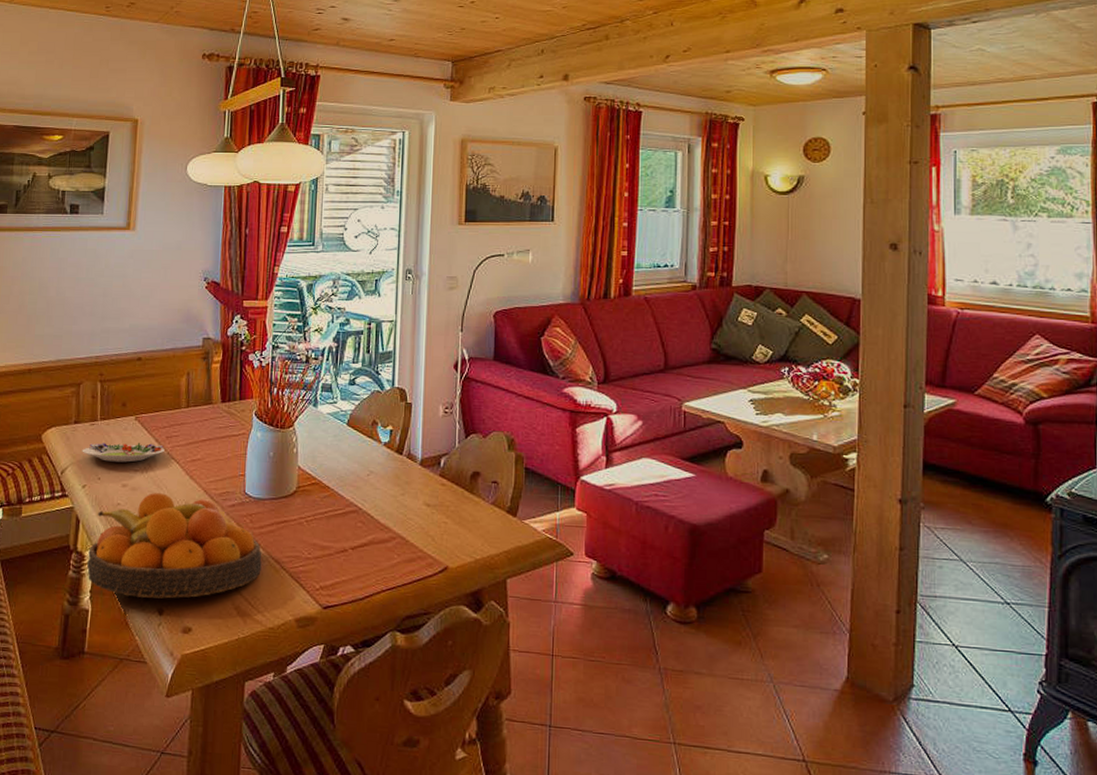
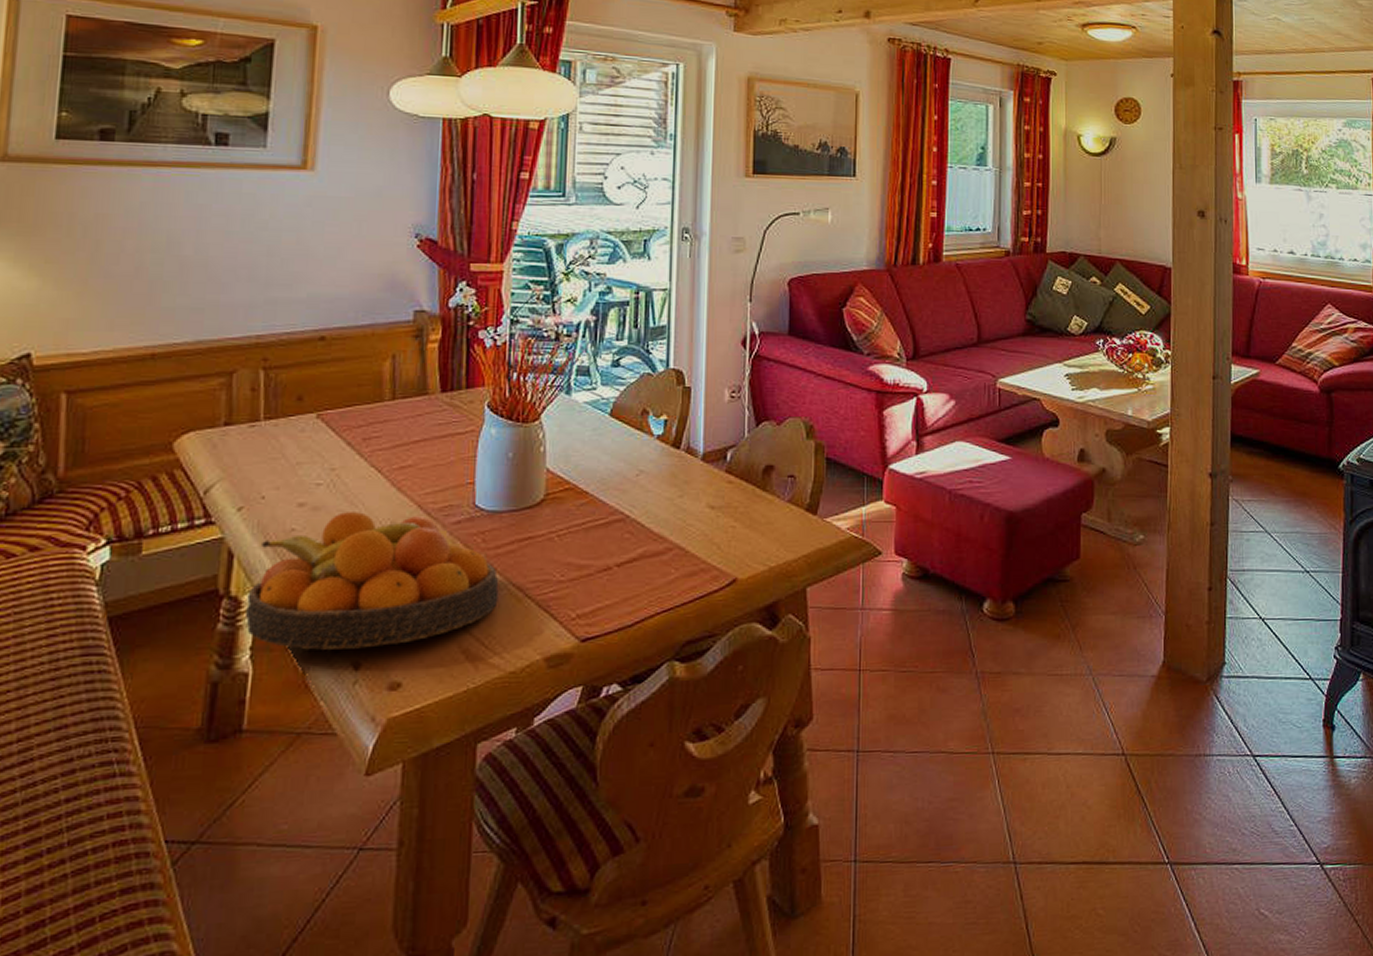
salad plate: present [82,443,165,463] -> none [236,448,360,474]

